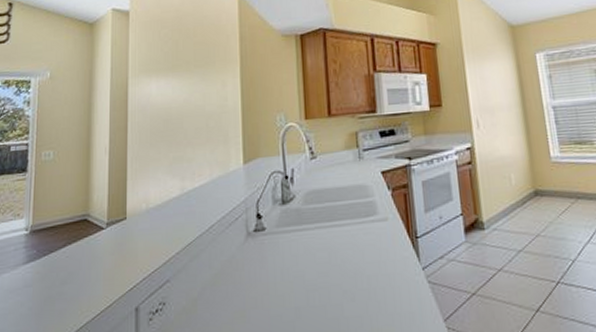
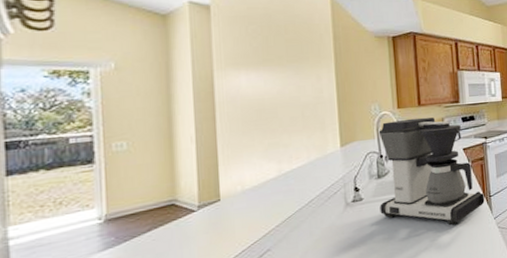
coffee maker: none [284,130,410,273] -> present [378,117,485,226]

